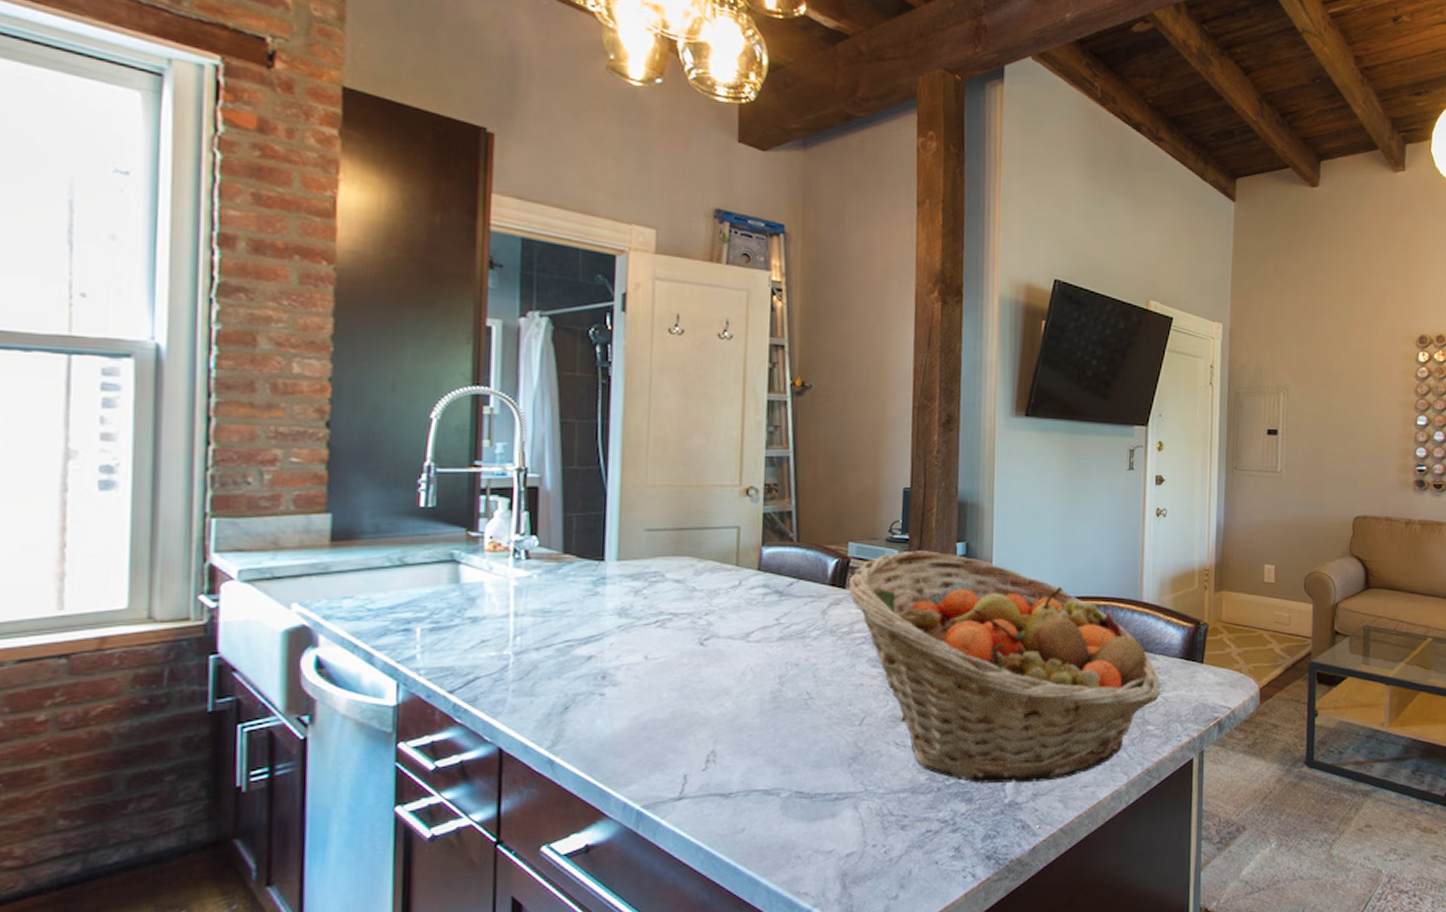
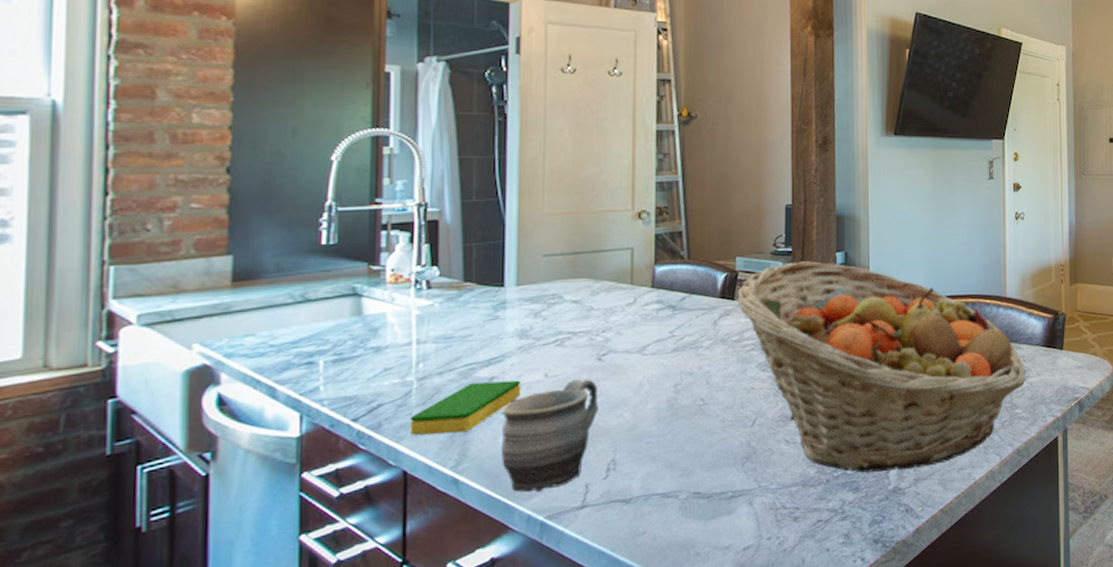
dish sponge: none [506,661,620,712] -> present [410,380,522,435]
mug: none [597,664,699,779] -> present [500,379,599,493]

